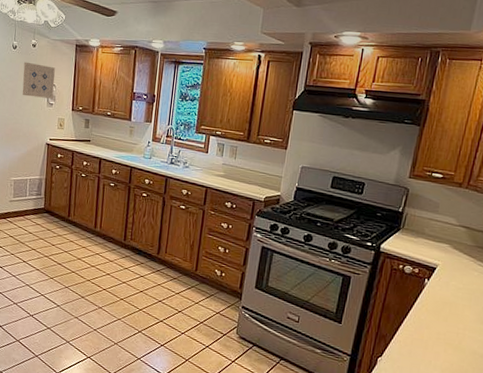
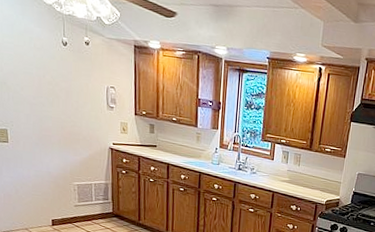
wall art: present [22,61,55,99] -> none [77,60,114,102]

